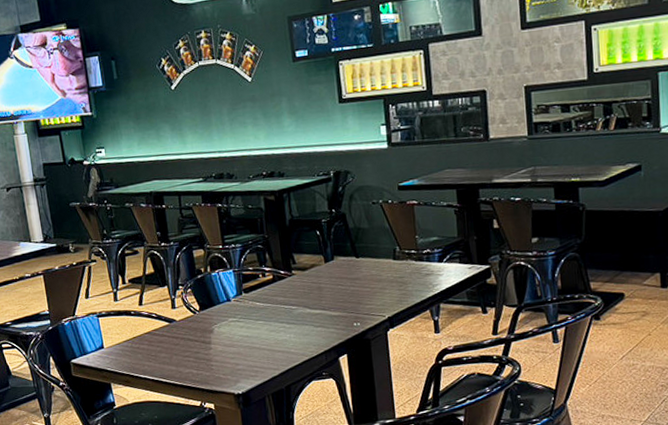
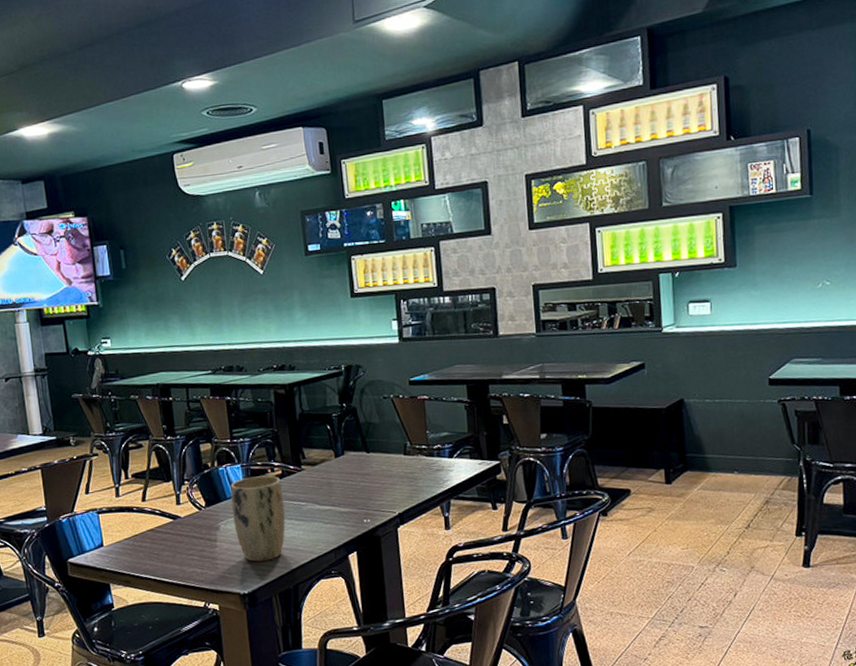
plant pot: none [223,280,277,363] -> present [230,475,286,562]

